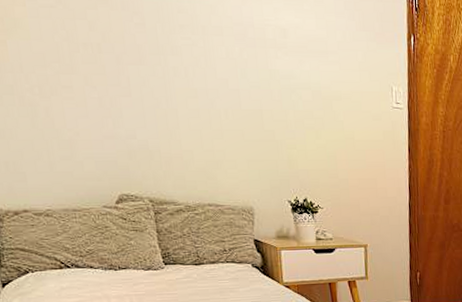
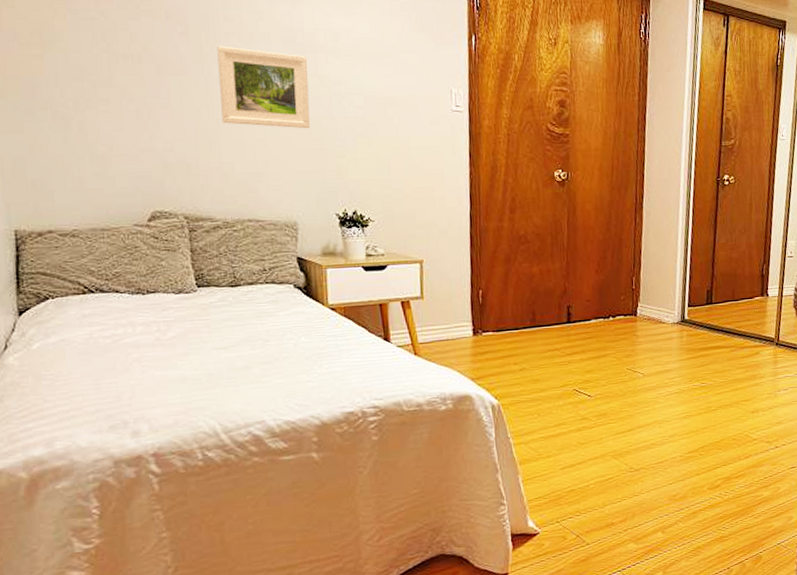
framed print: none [172,37,262,121] -> present [217,45,310,129]

